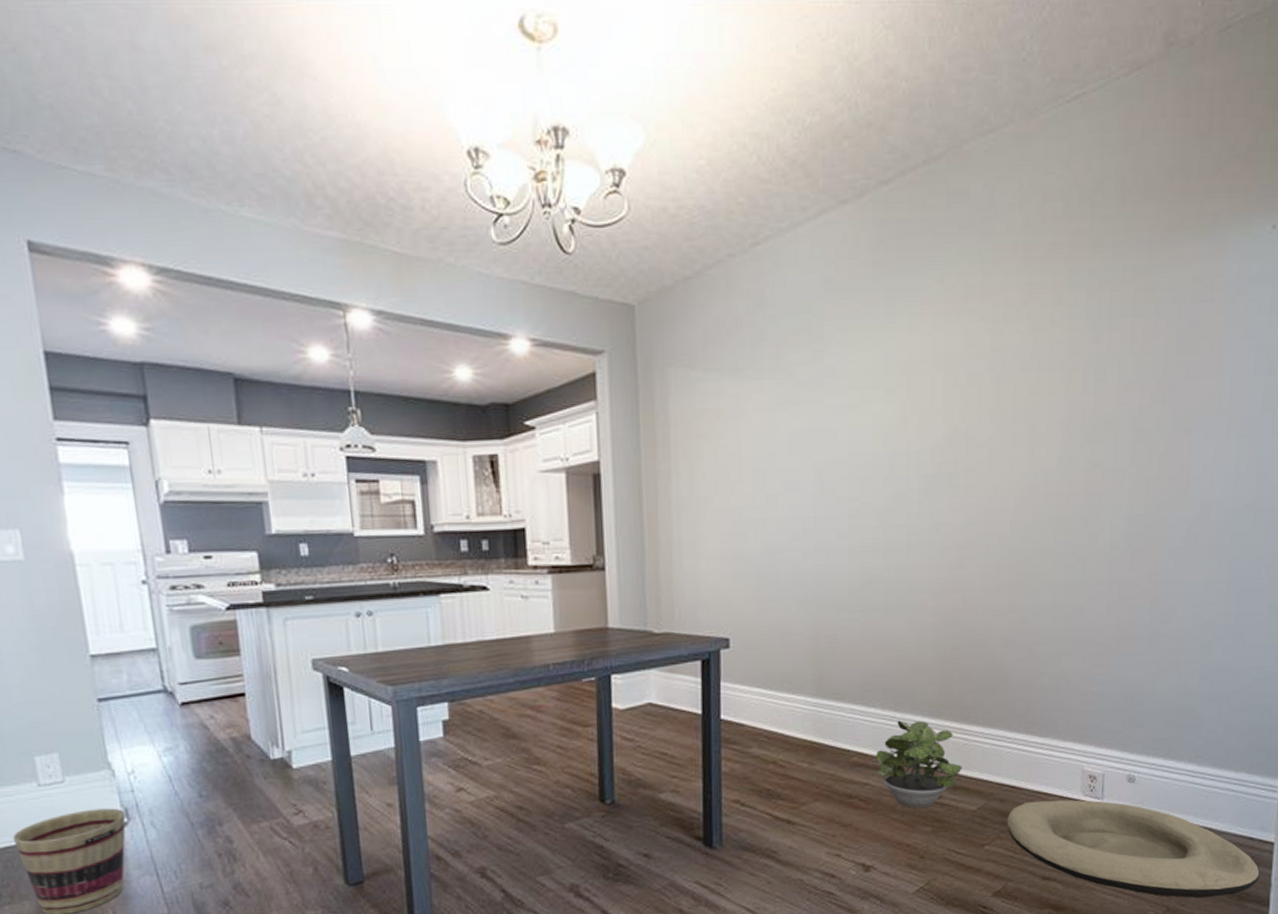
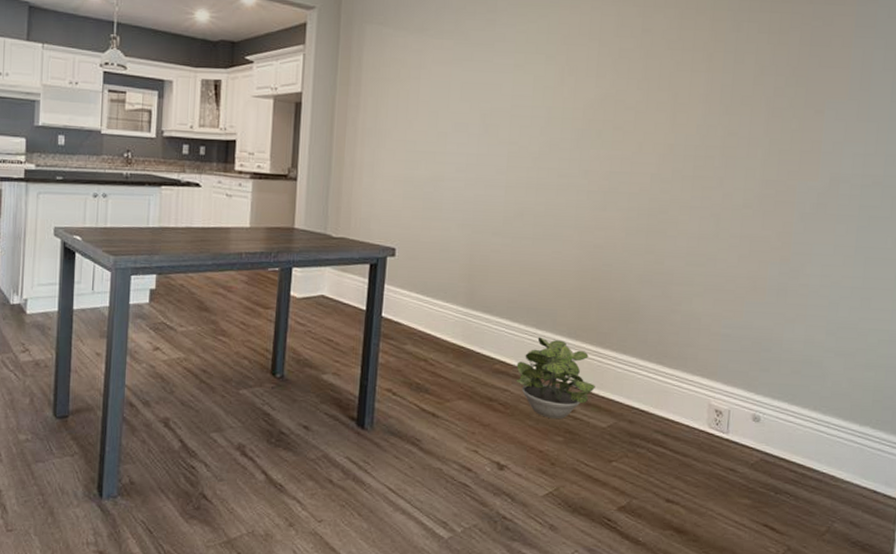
dog bed: present [1006,800,1260,898] -> none [634,426,884,544]

